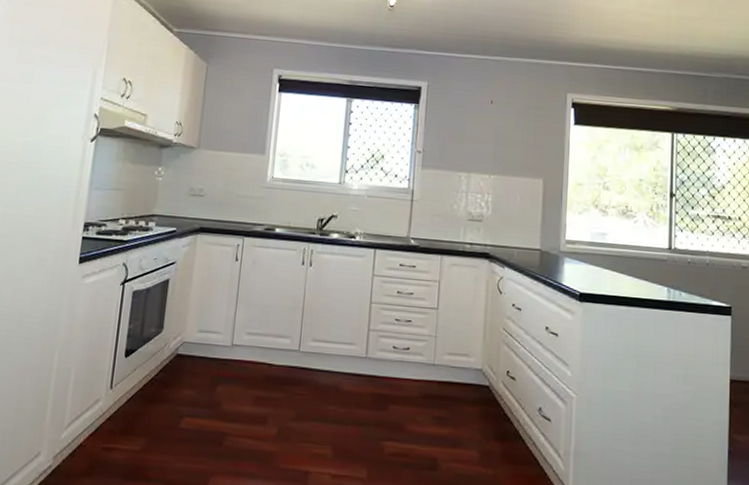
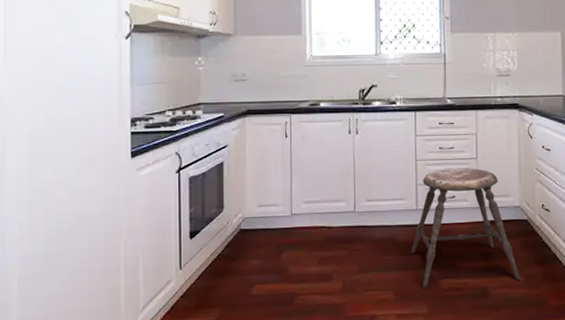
stool: none [354,314,476,456] -> present [410,167,520,289]

